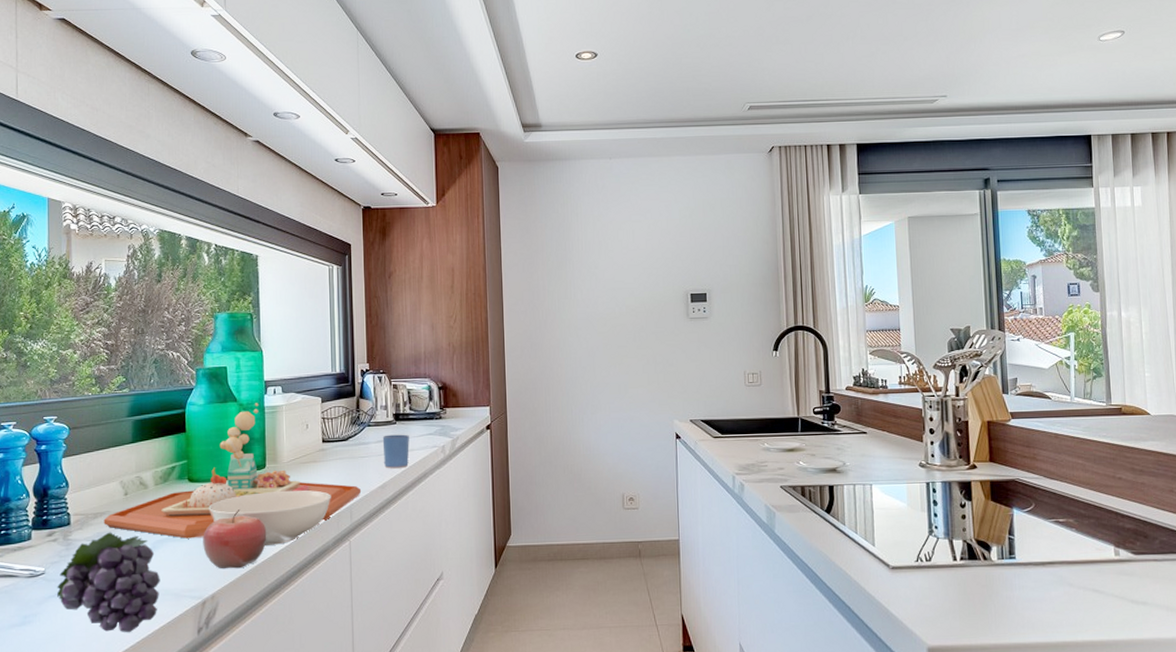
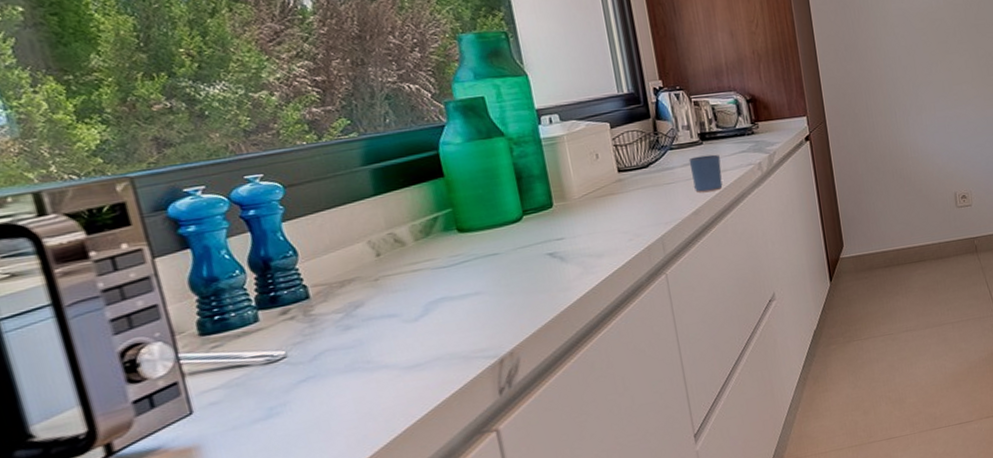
fruit: present [57,532,160,633] -> none [306,299,445,409]
food tray: present [103,403,362,539] -> none [354,135,673,296]
fruit: present [203,509,267,569] -> none [487,256,568,323]
bowl: present [208,490,331,545] -> none [488,225,638,291]

